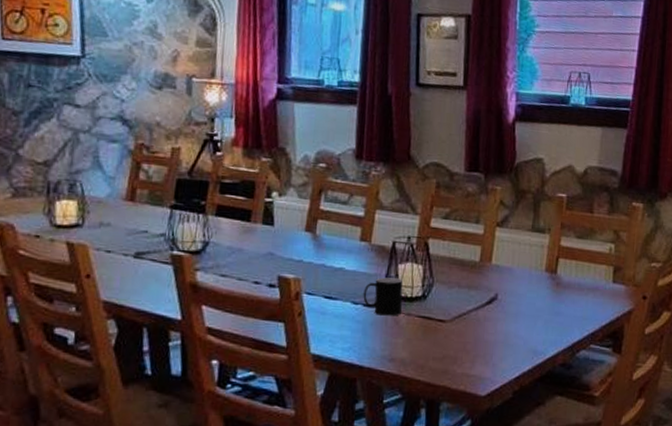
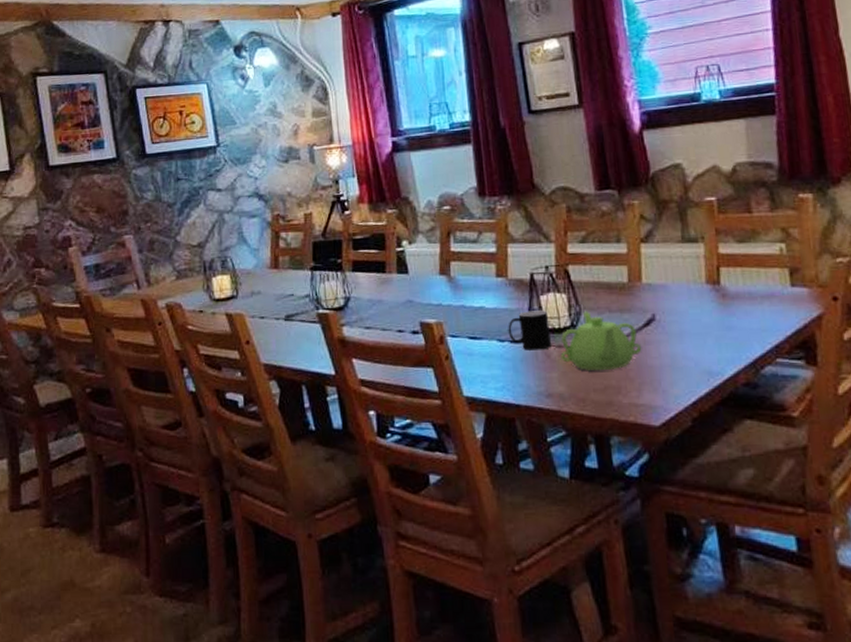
teapot: none [408,284,482,341] -> present [560,311,642,371]

